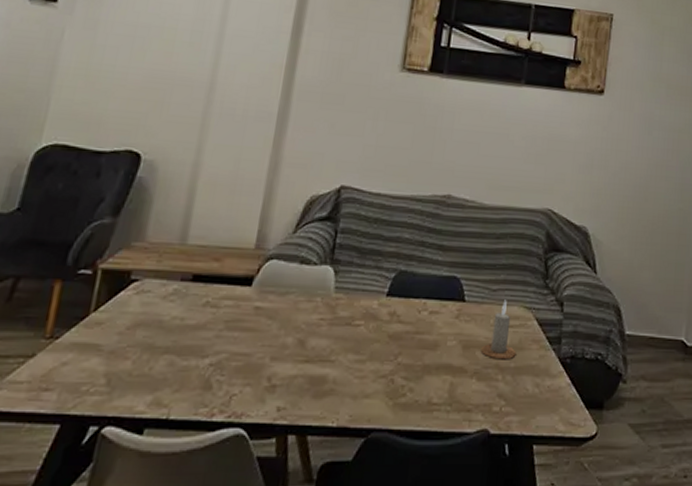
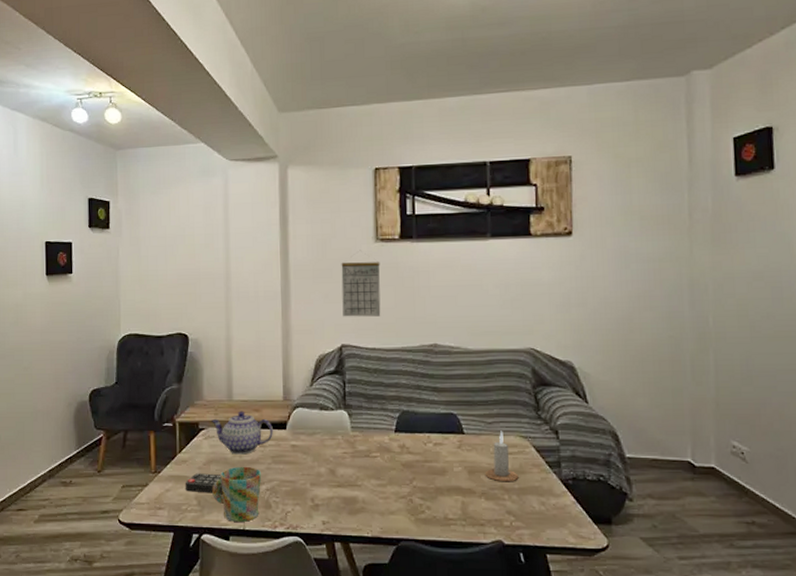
remote control: none [91,340,150,369] -> present [185,473,223,494]
mug: none [131,332,208,408] -> present [212,466,262,522]
teapot: none [149,259,235,317] -> present [210,411,273,455]
calendar: none [348,77,403,157] -> present [341,250,381,317]

